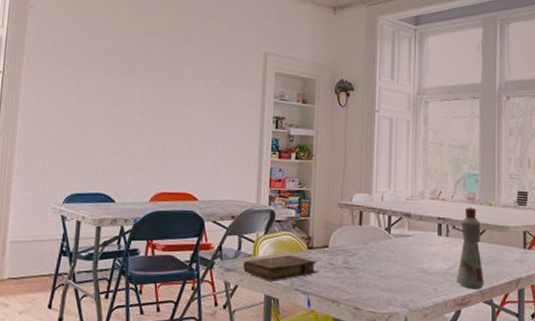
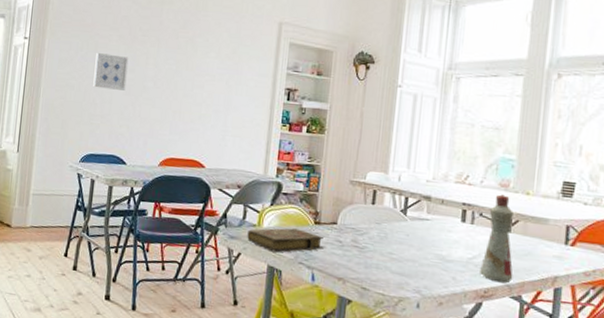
wall art: none [76,86,114,125] -> present [93,53,129,91]

